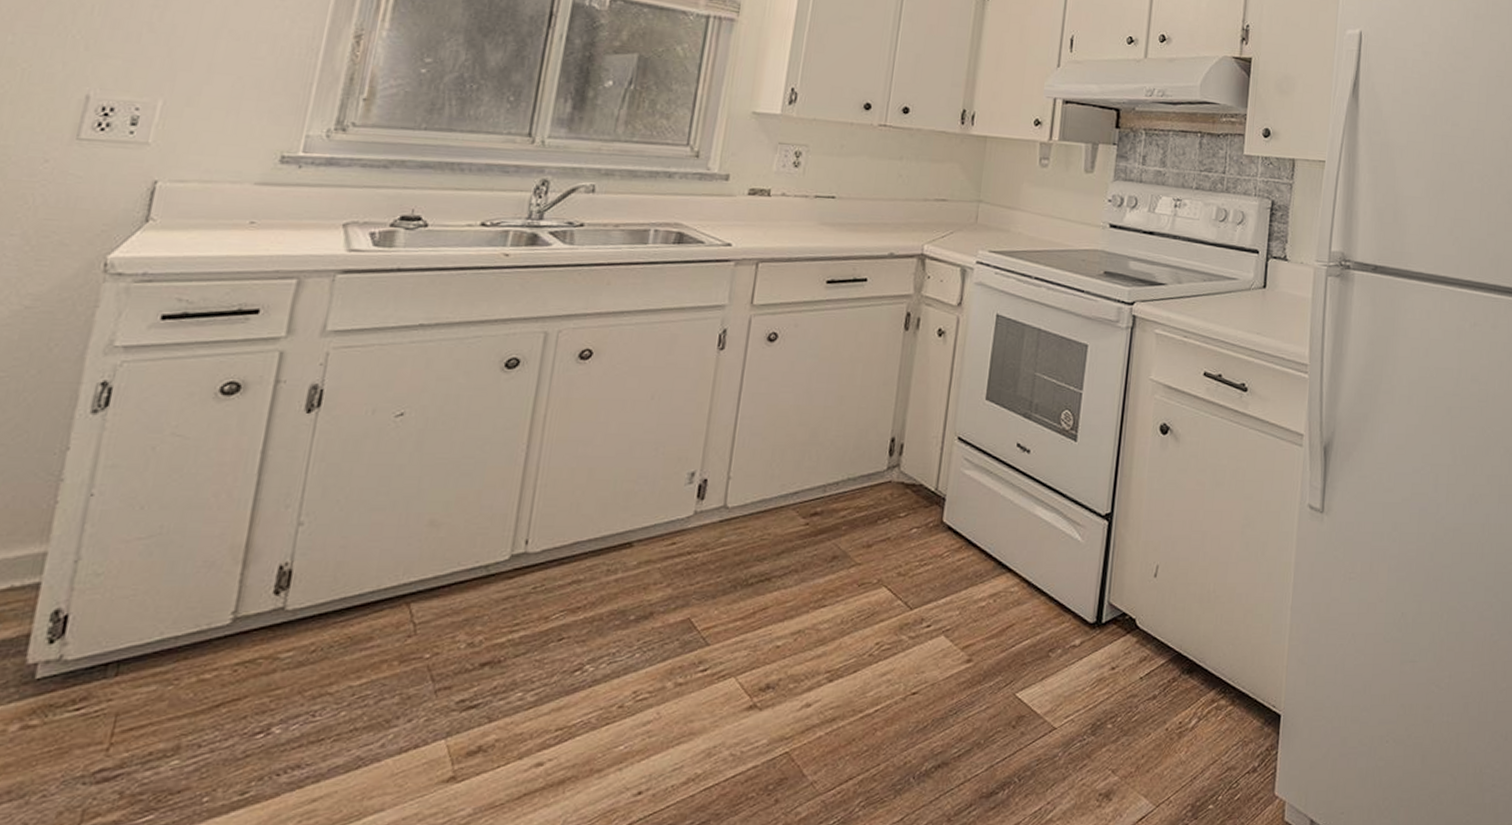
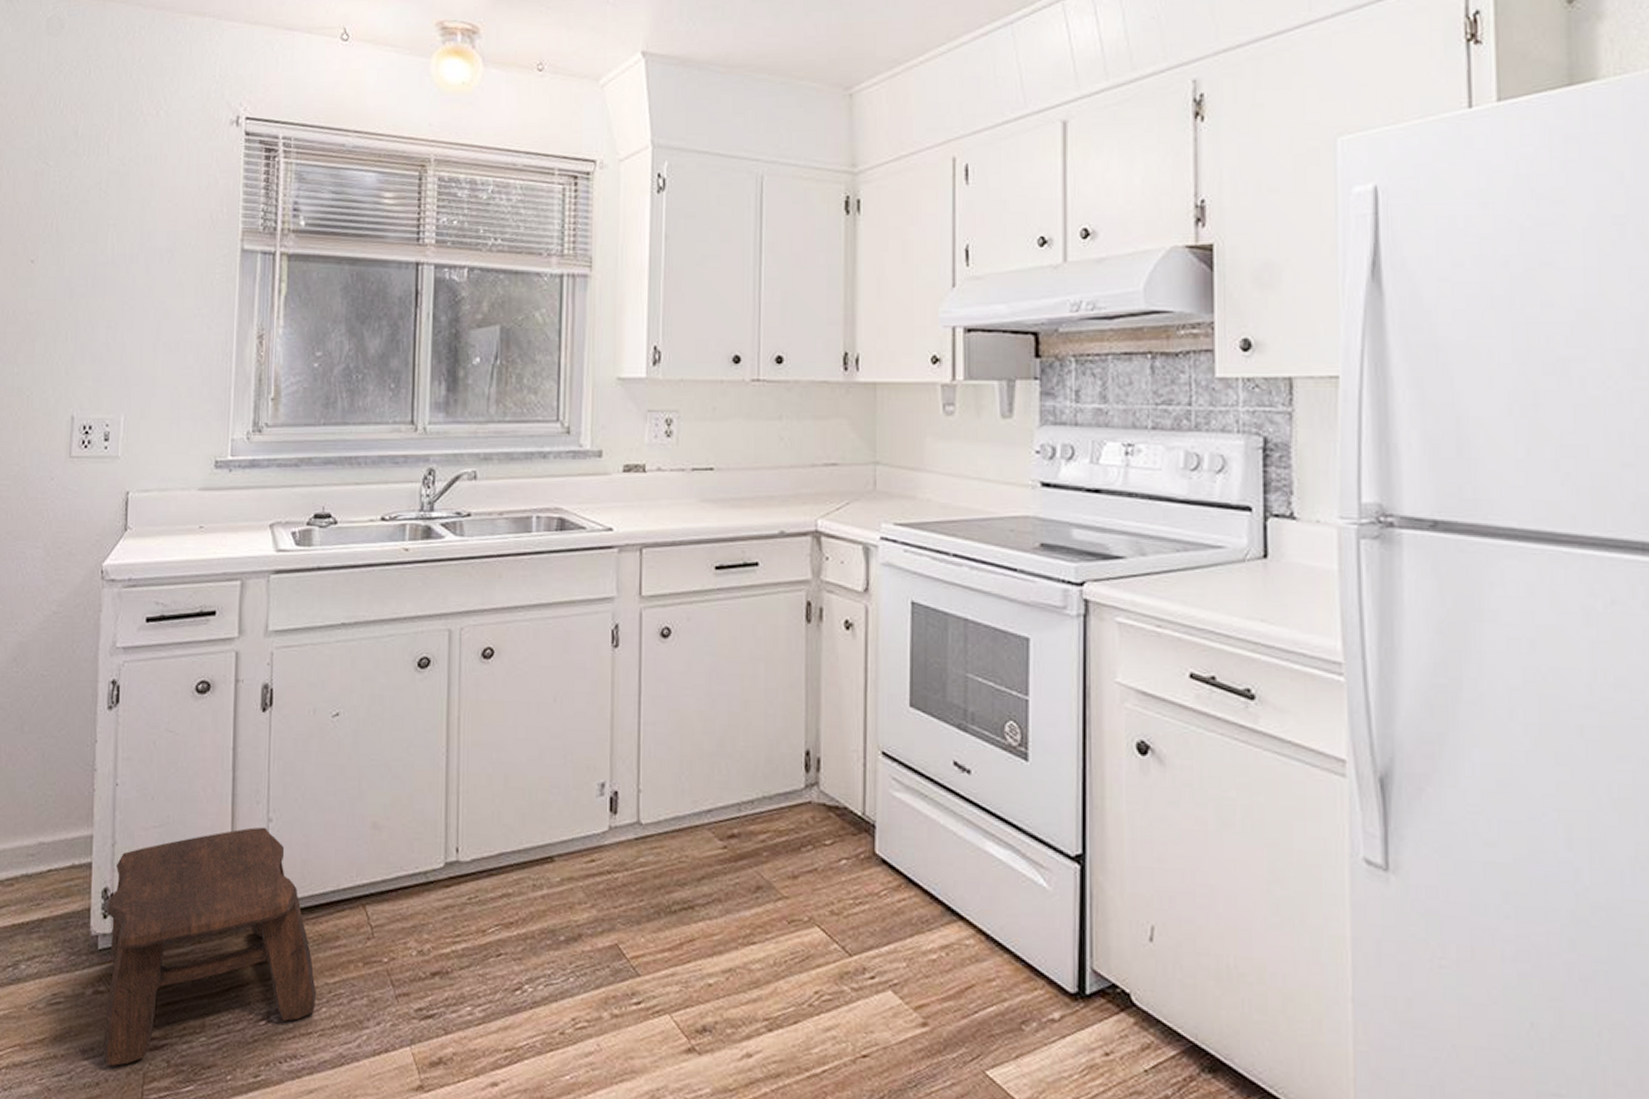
stool: none [24,531,337,809] -> present [102,827,317,1067]

